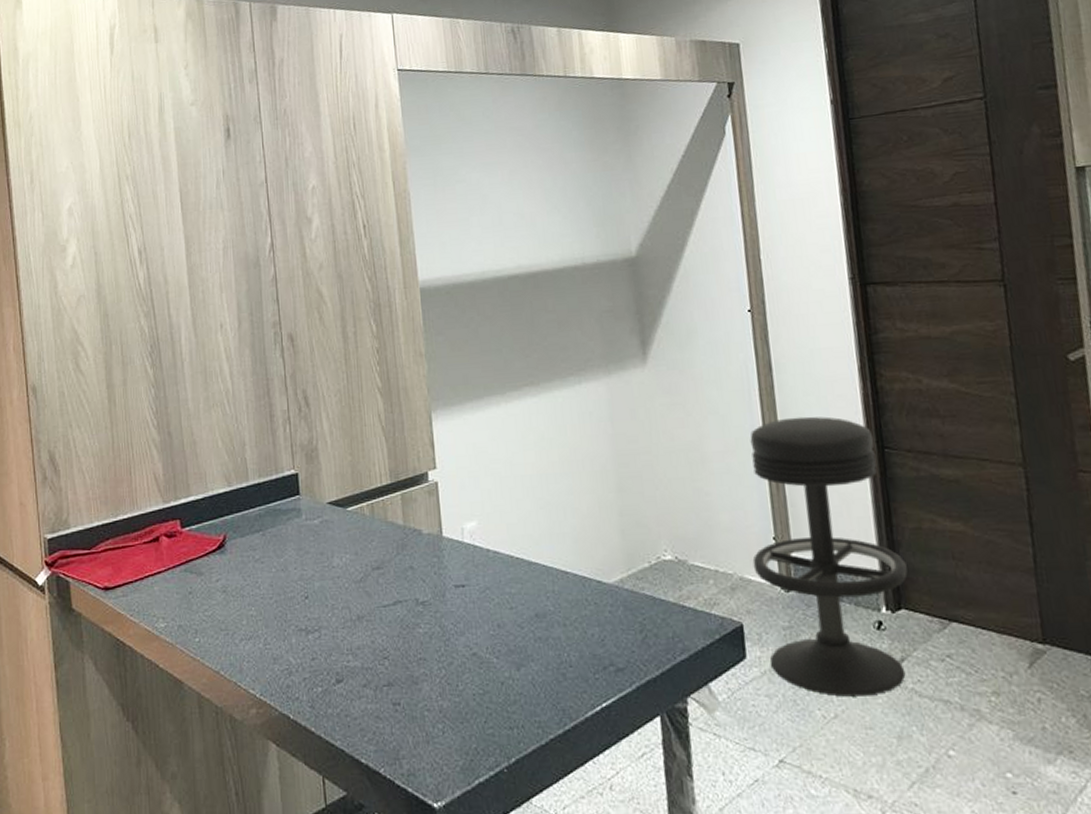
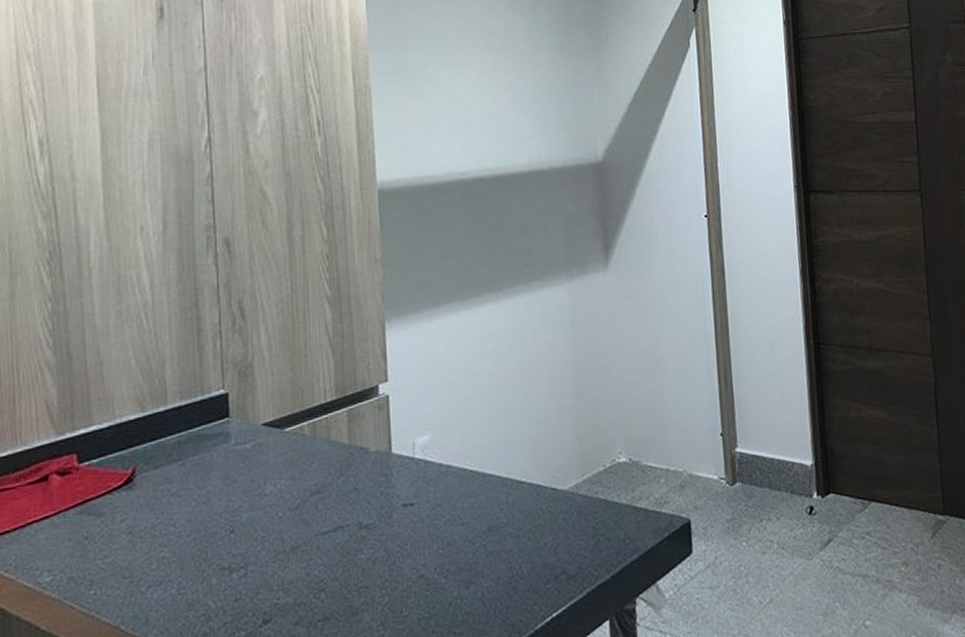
bar stool: present [750,416,908,697] -> none [701,316,836,582]

